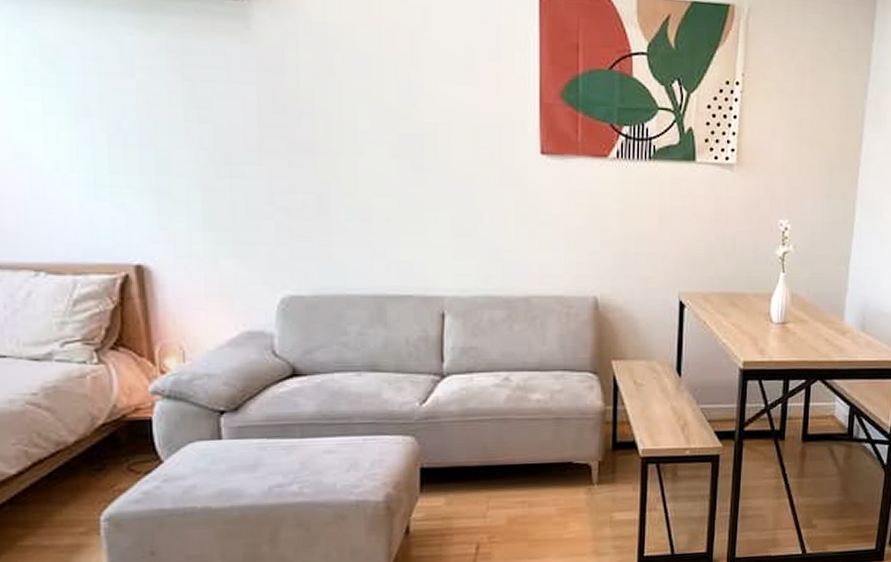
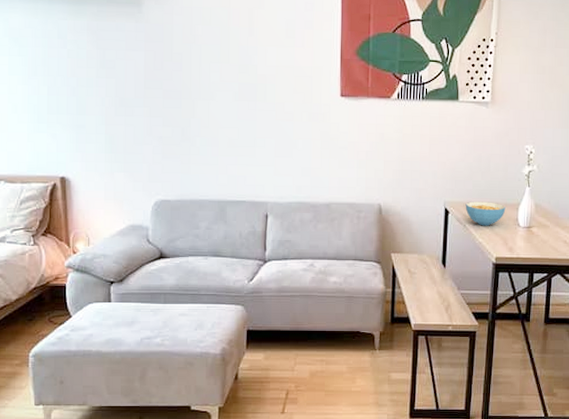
cereal bowl: none [705,292,755,323] -> present [465,201,506,226]

